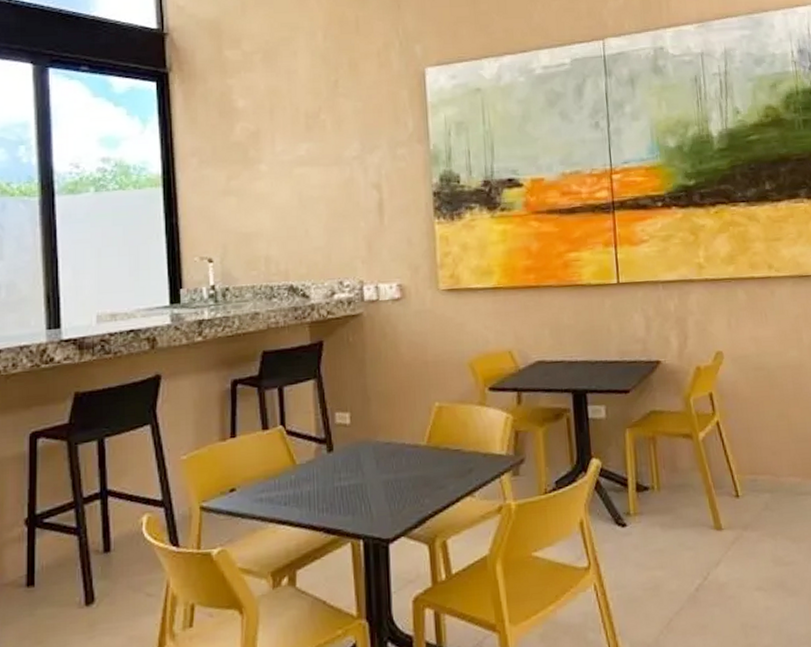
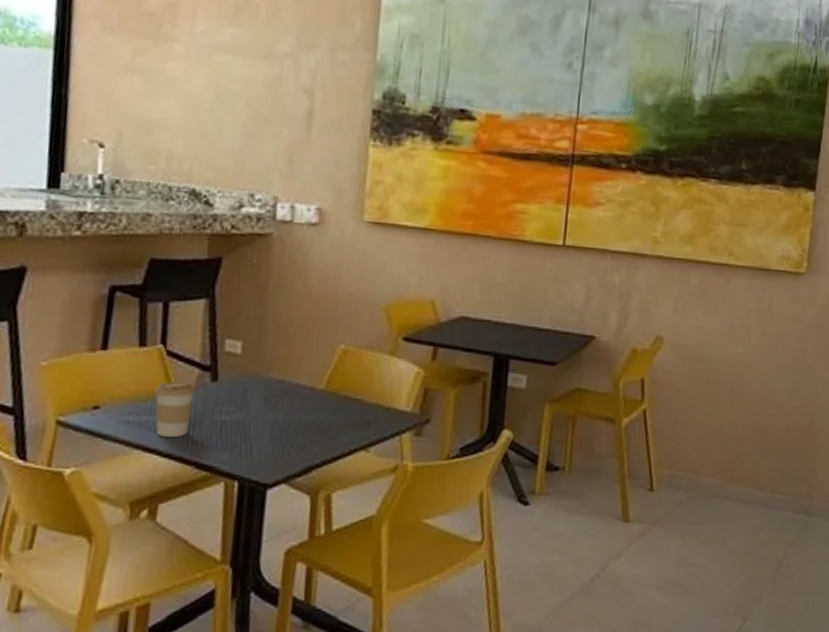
coffee cup: none [280,455,315,508] -> present [154,380,196,437]

